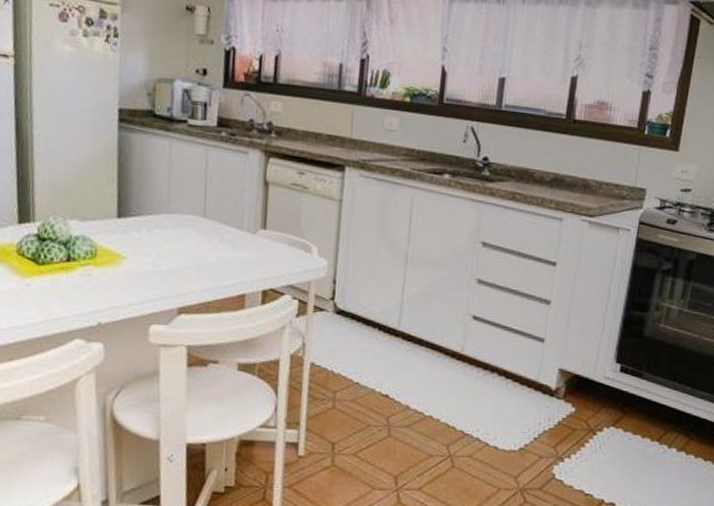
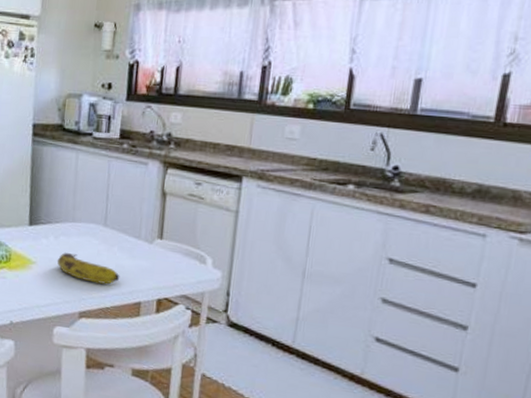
fruit: none [152,246,222,278] -> present [57,253,120,285]

